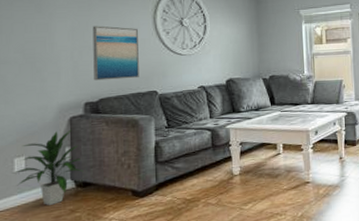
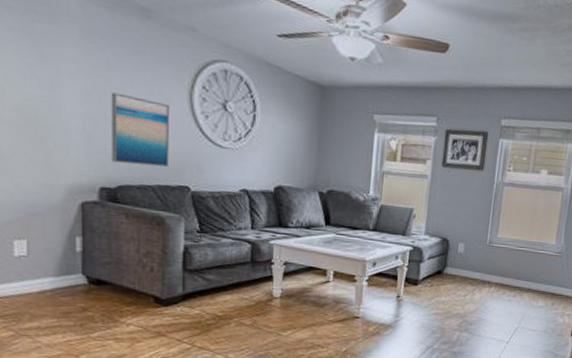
indoor plant: present [13,129,84,205] -> none [12,216,97,299]

